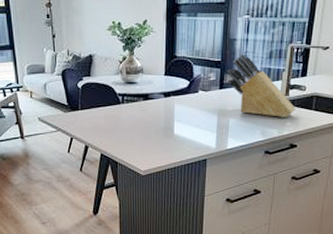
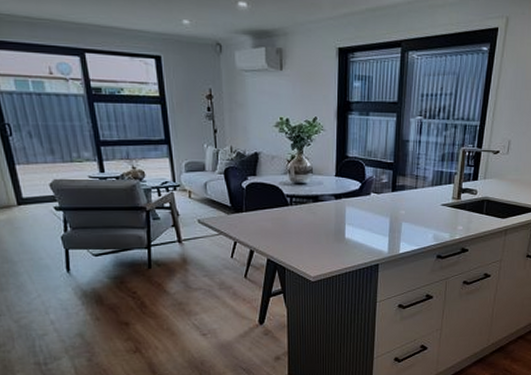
knife block: present [227,54,296,118] -> none [399,156,468,222]

